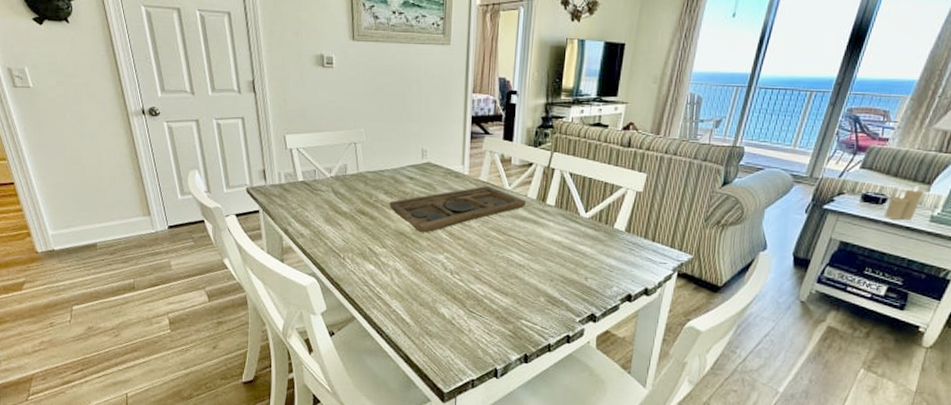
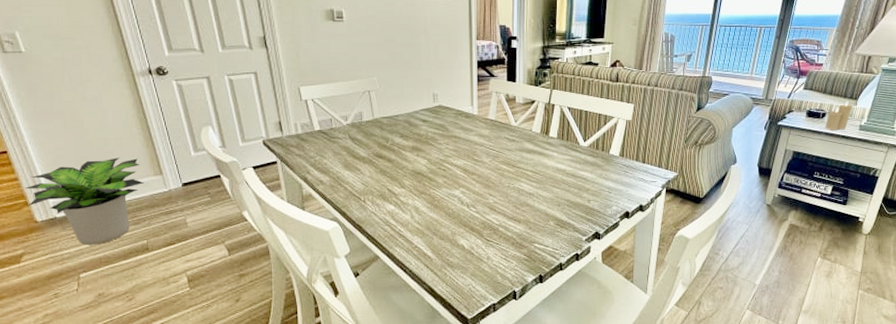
potted plant: none [28,195,134,280] -> present [25,157,144,245]
decorative tray: present [389,186,527,233] -> none [405,124,532,171]

